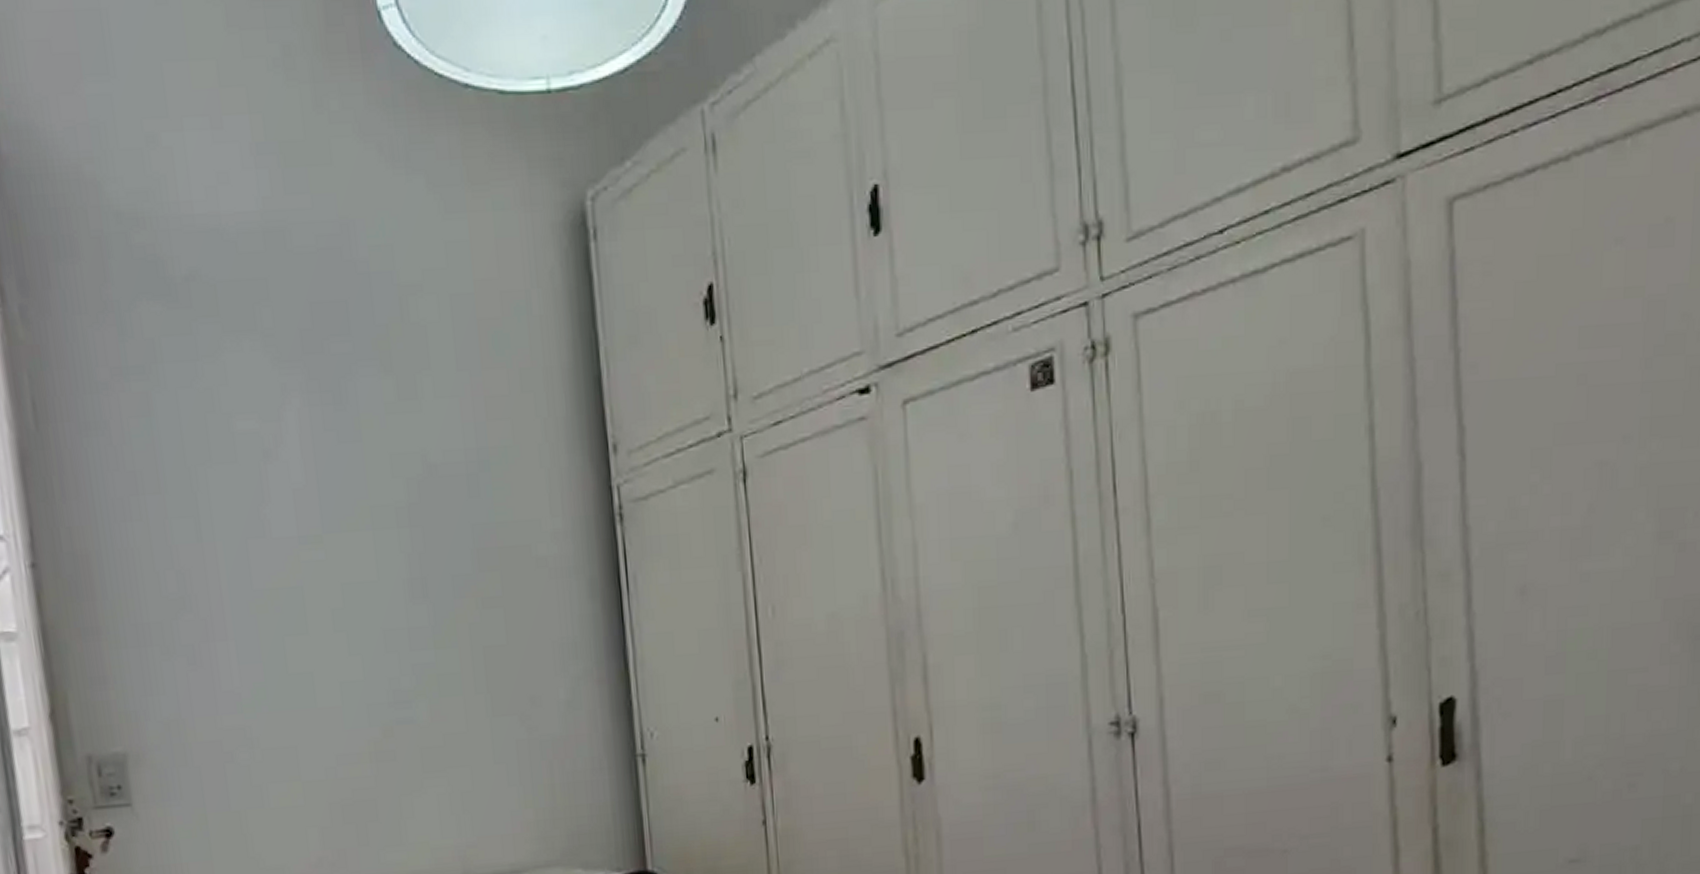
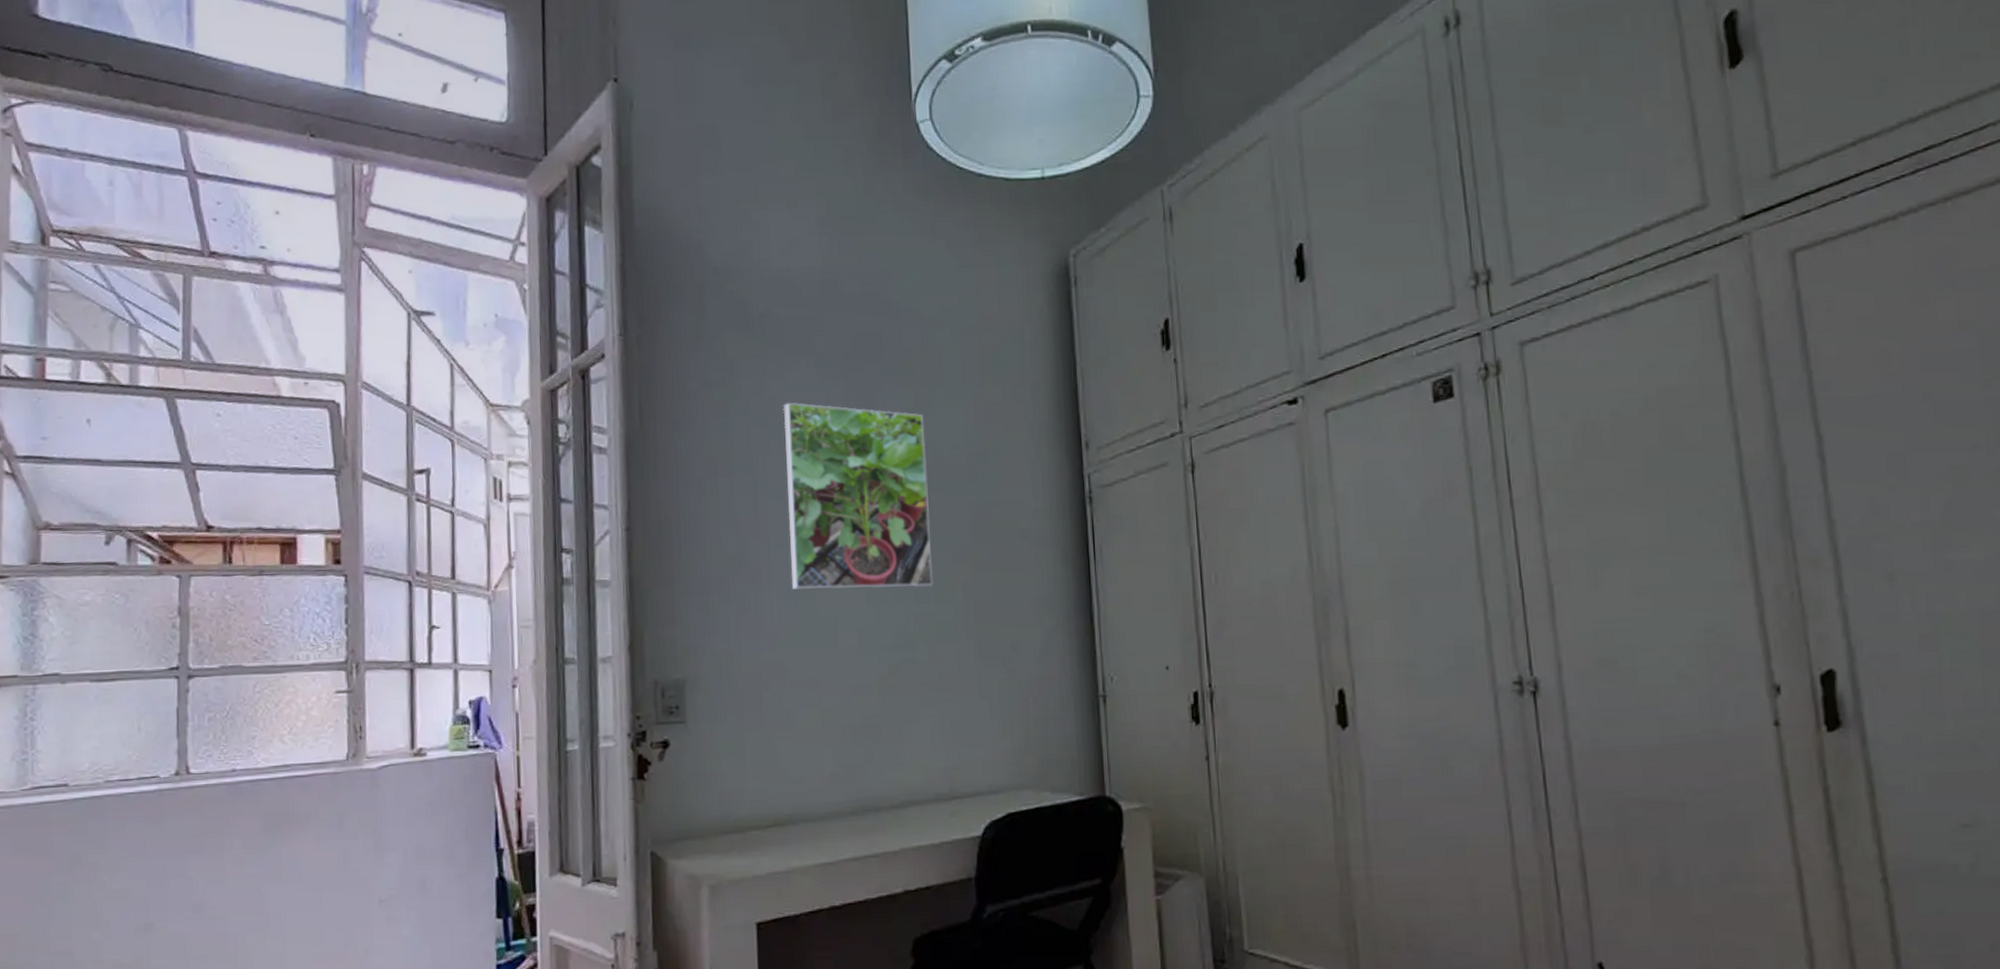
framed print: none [224,396,432,638] -> present [783,402,934,590]

